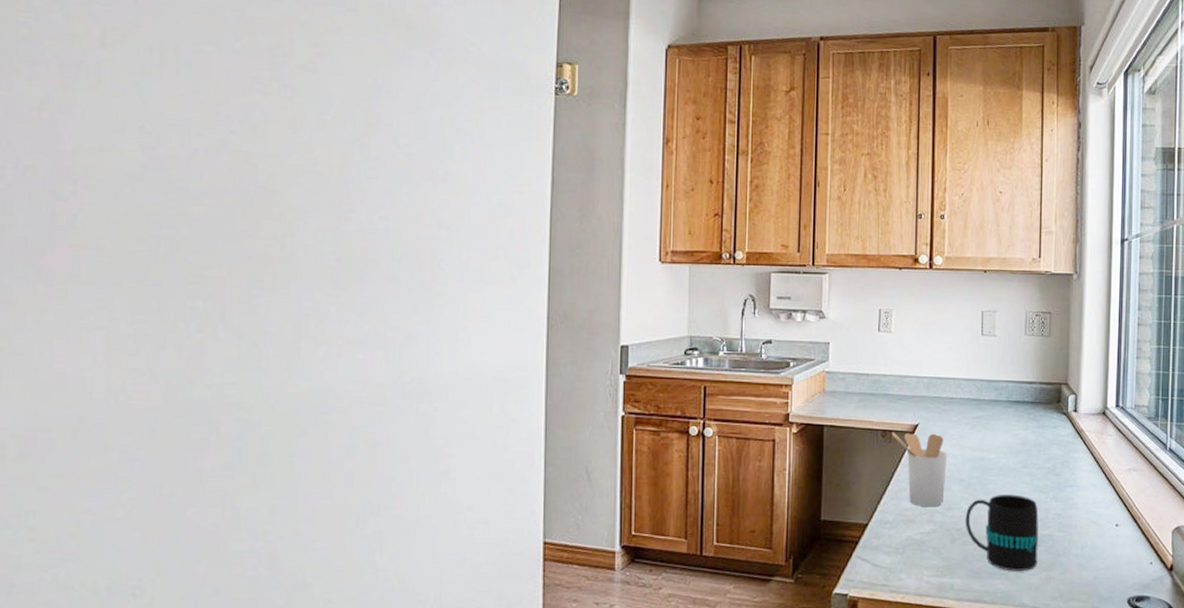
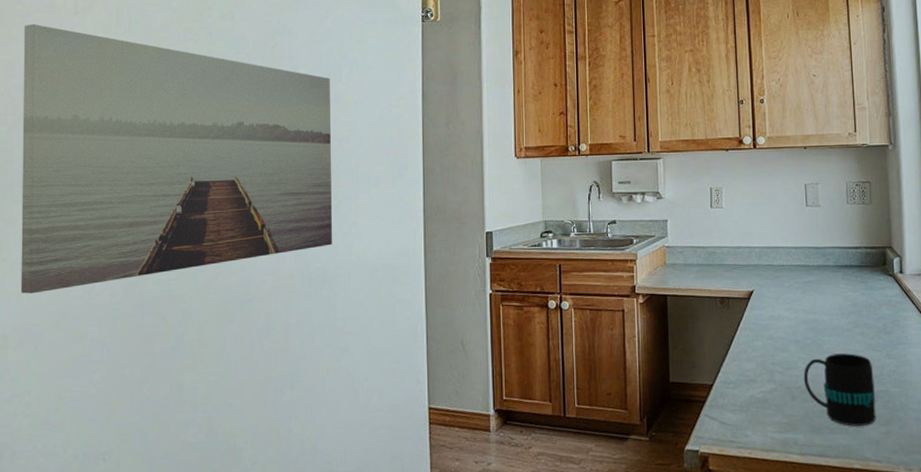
wall art: none [23,53,438,393] -> present [20,23,333,294]
utensil holder: present [892,432,947,507] -> none [729,298,783,368]

